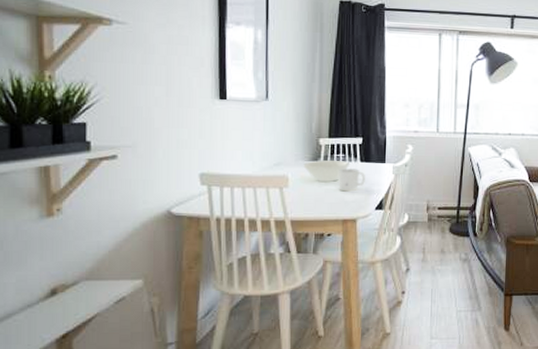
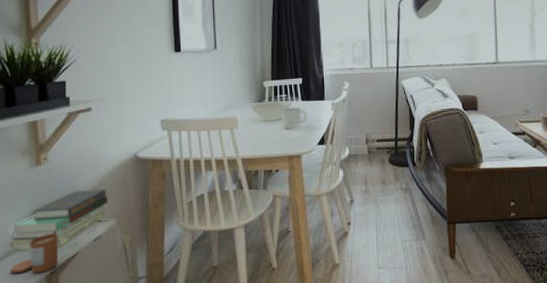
books: none [13,246,134,312] -> present [10,188,108,252]
candle: none [13,293,73,337] -> present [11,233,59,274]

